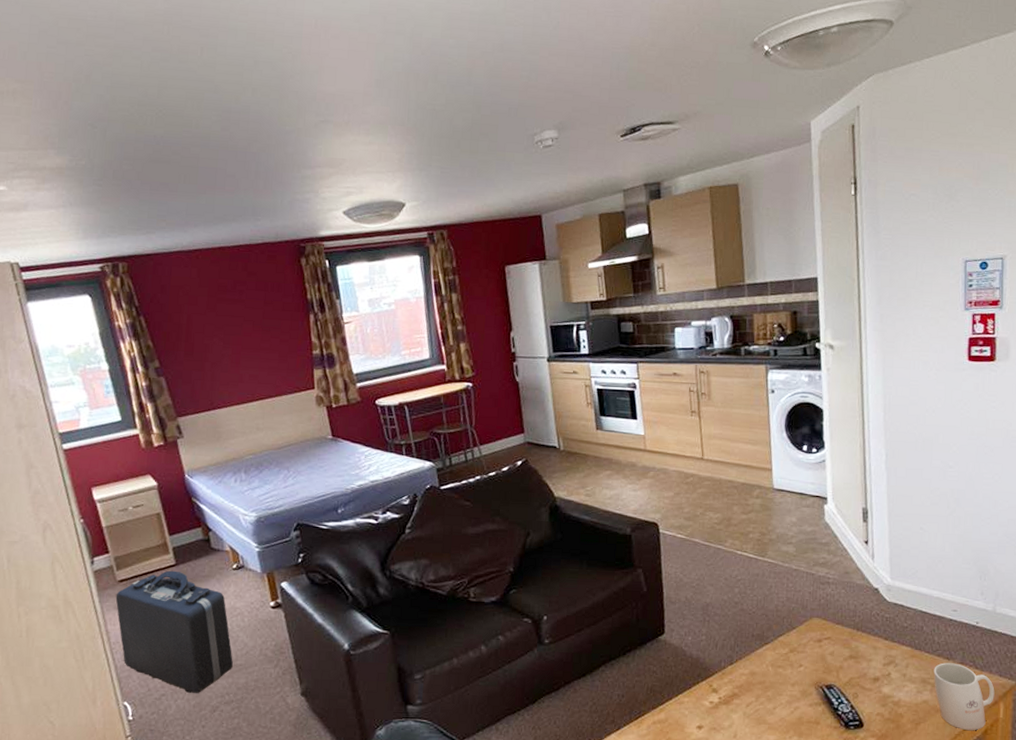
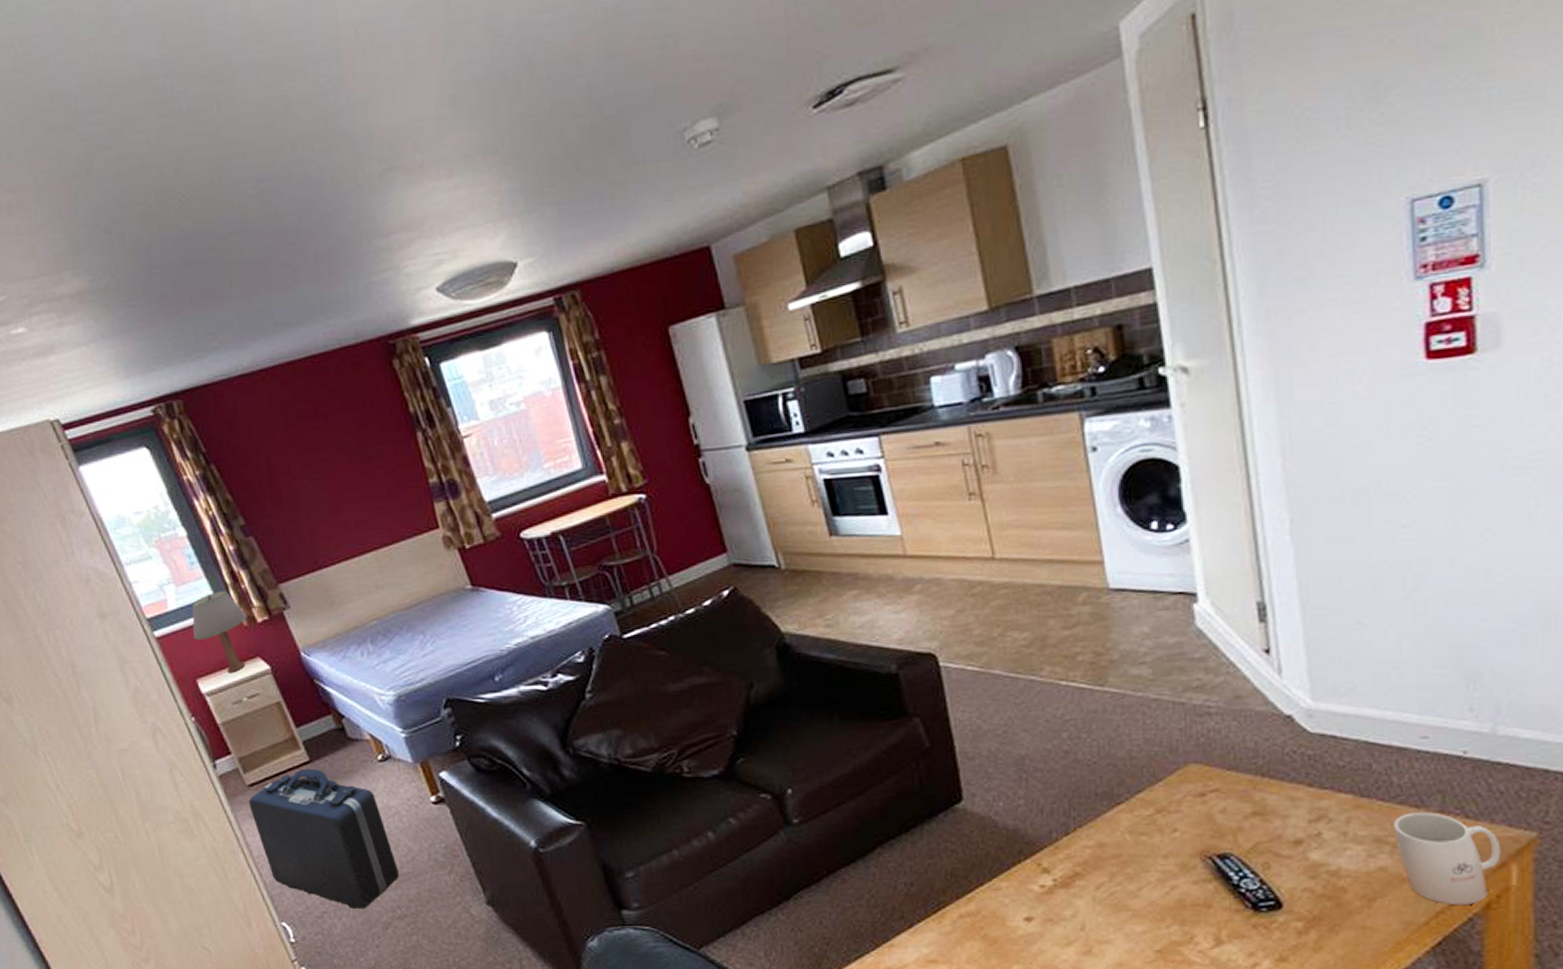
table lamp: none [96,417,146,486] -> present [191,591,247,674]

